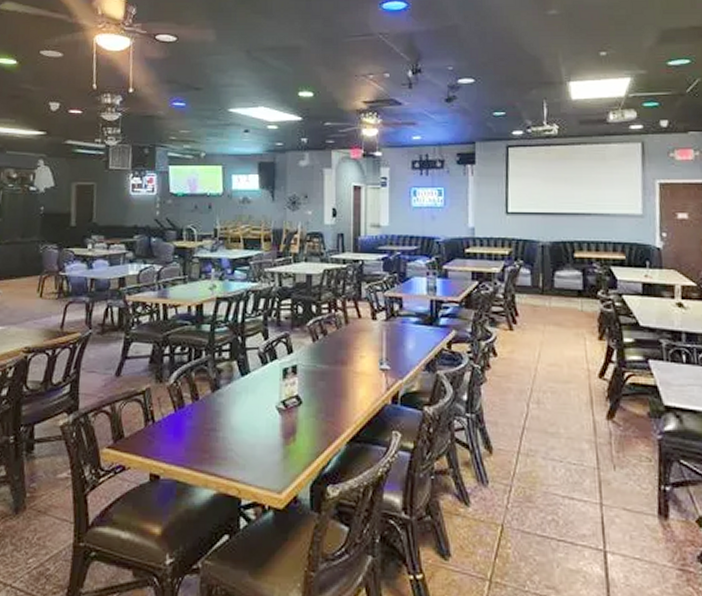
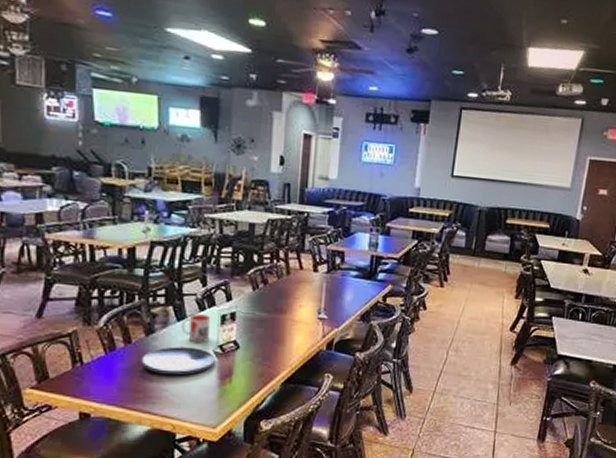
plate: none [207,403,278,433] -> present [141,346,215,375]
mug: none [245,368,273,399] -> present [182,314,211,343]

